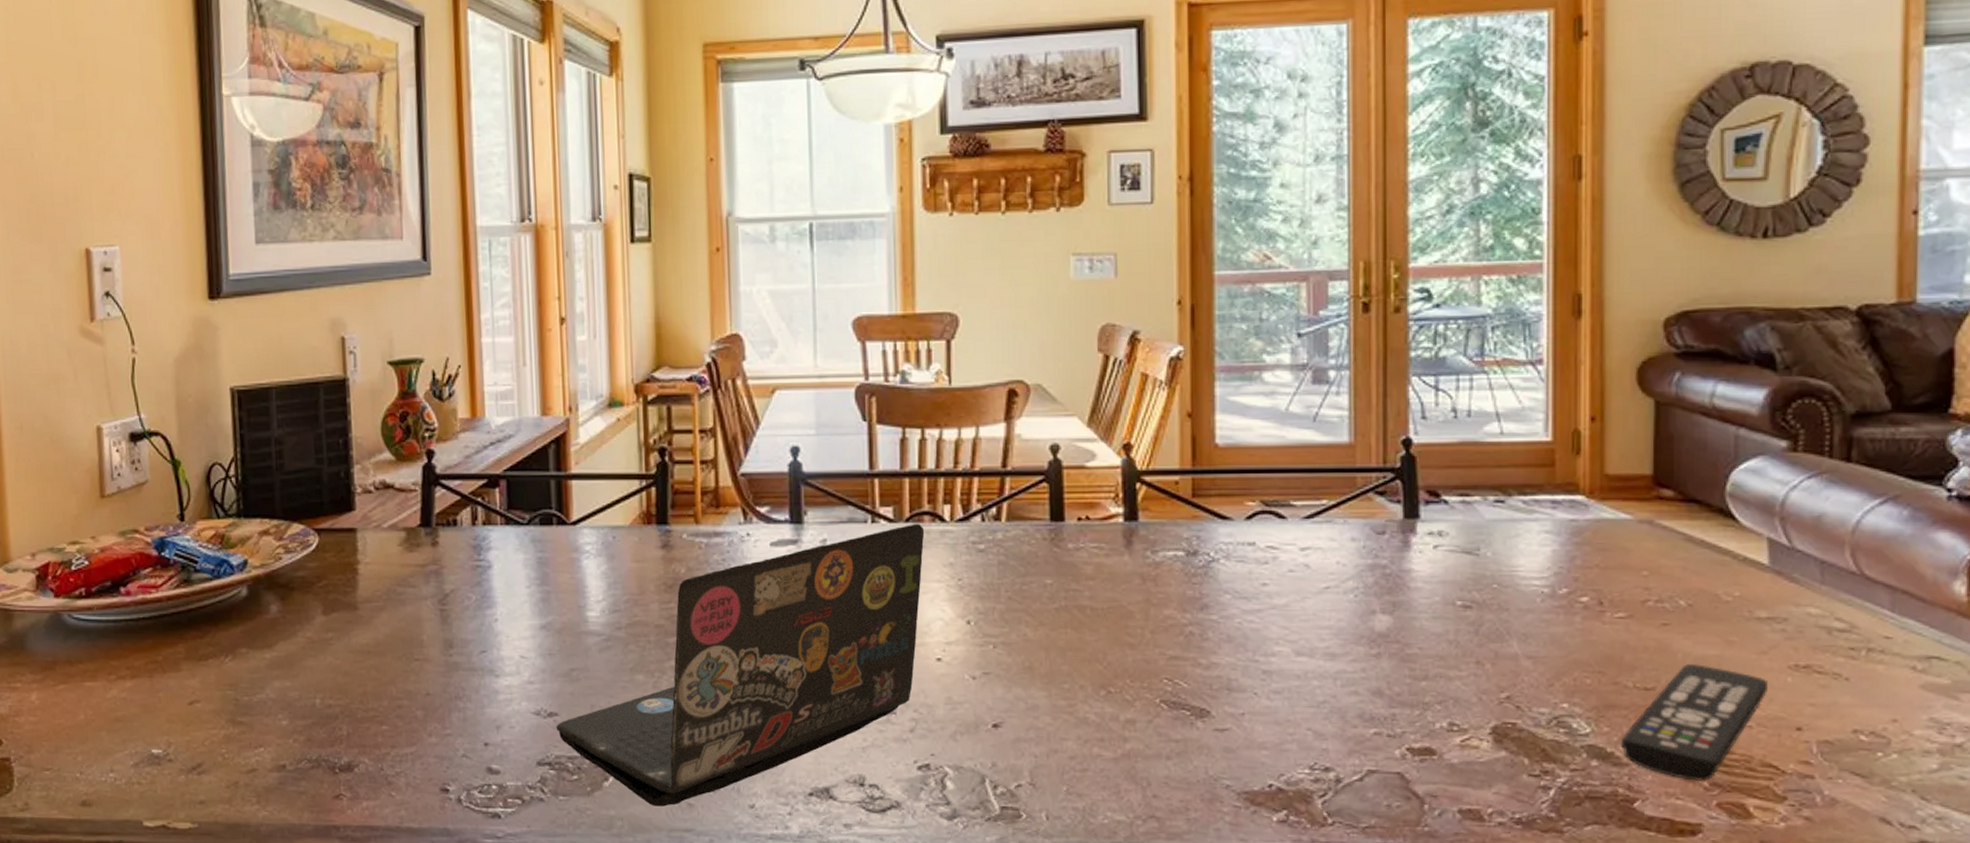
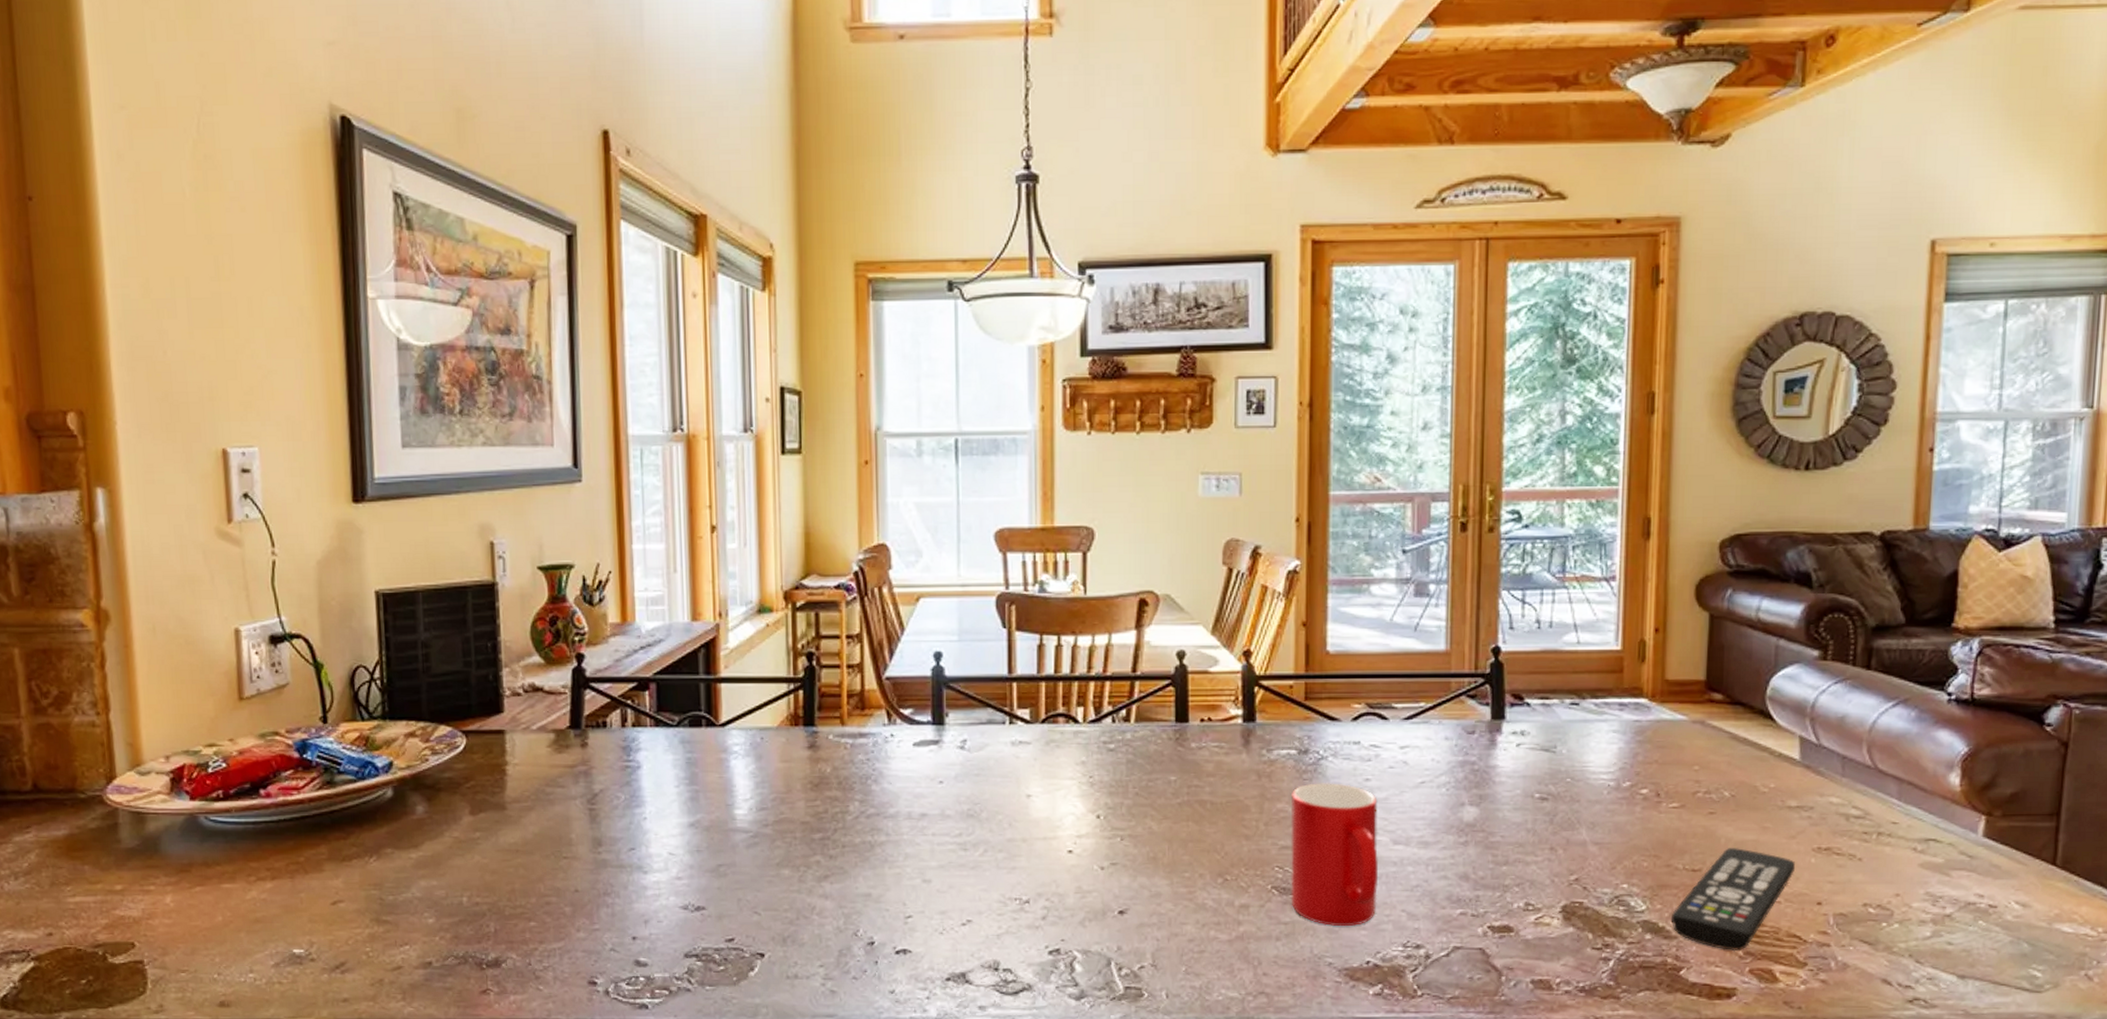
laptop: present [555,524,925,807] -> none [703,725,1059,994]
cup: none [1180,587,1279,746] -> present [1291,783,1378,927]

